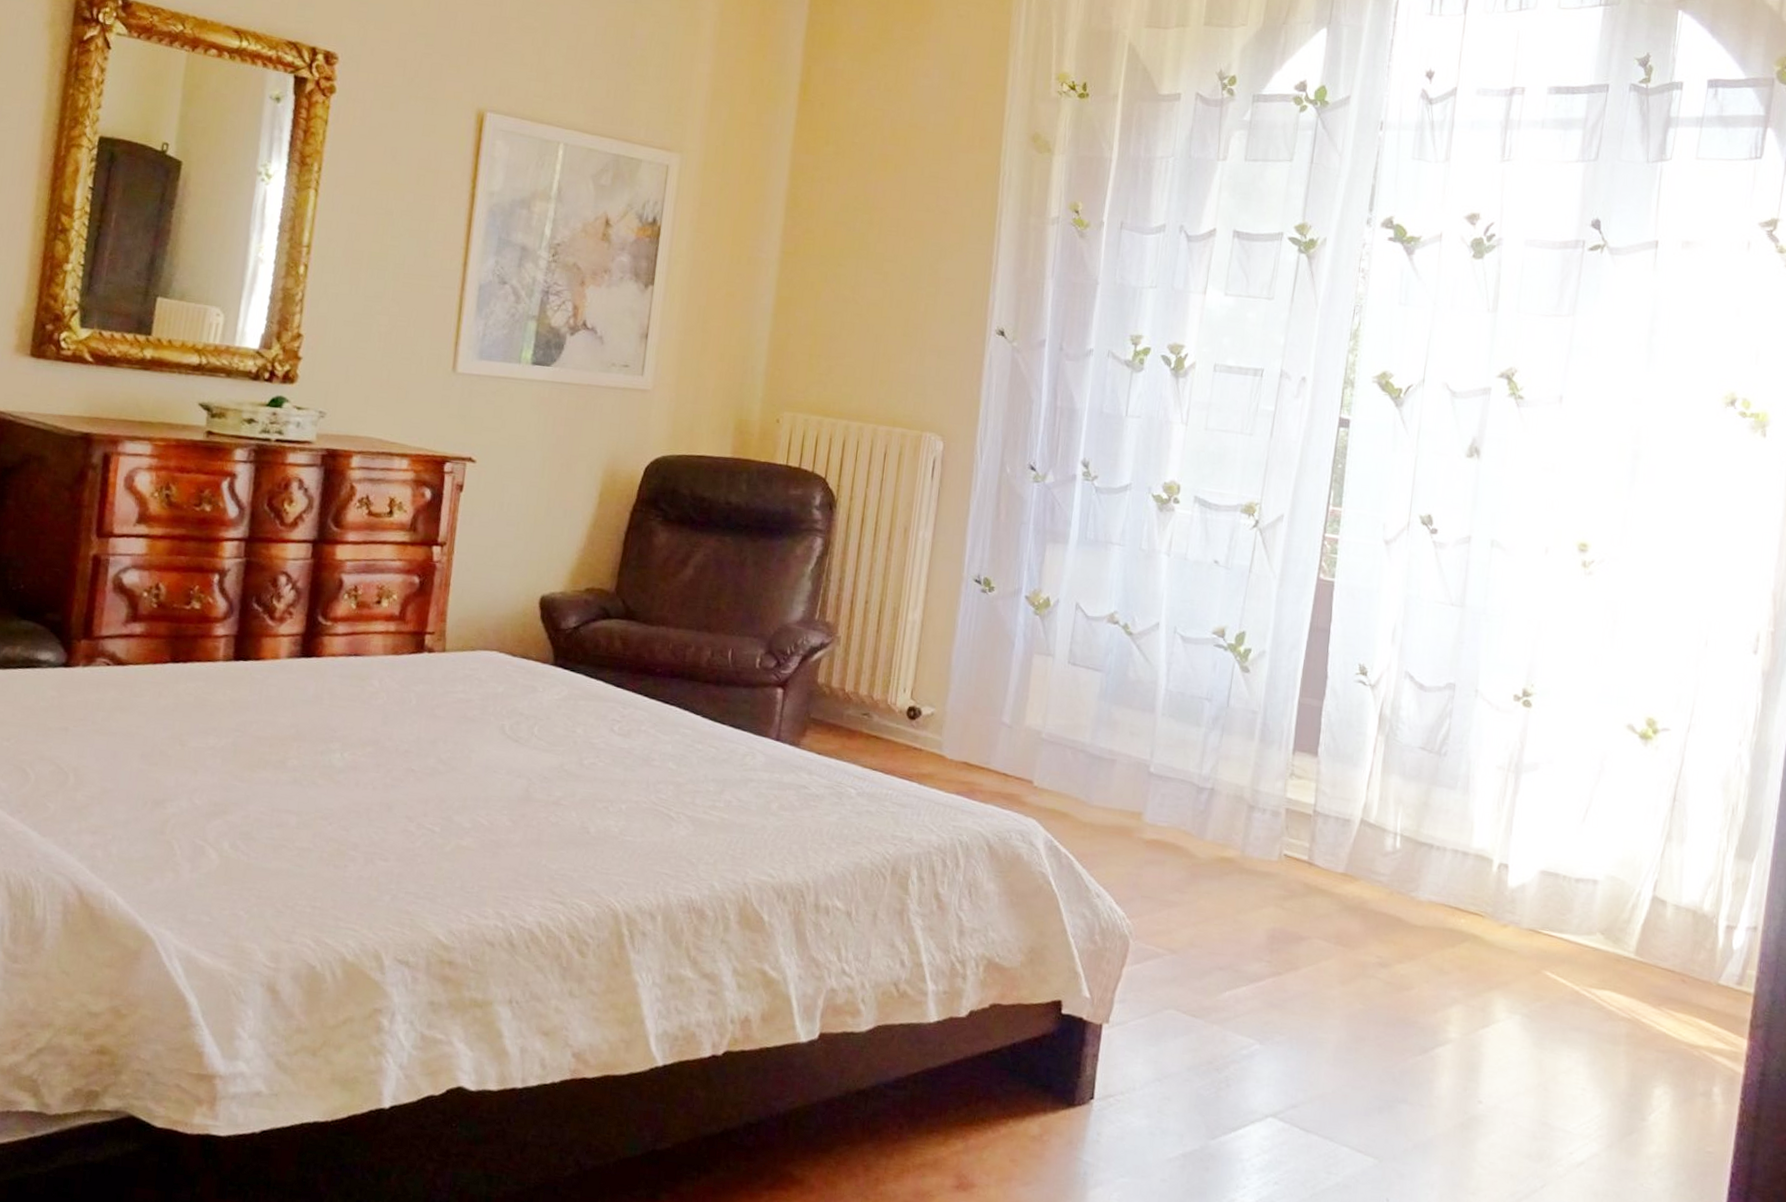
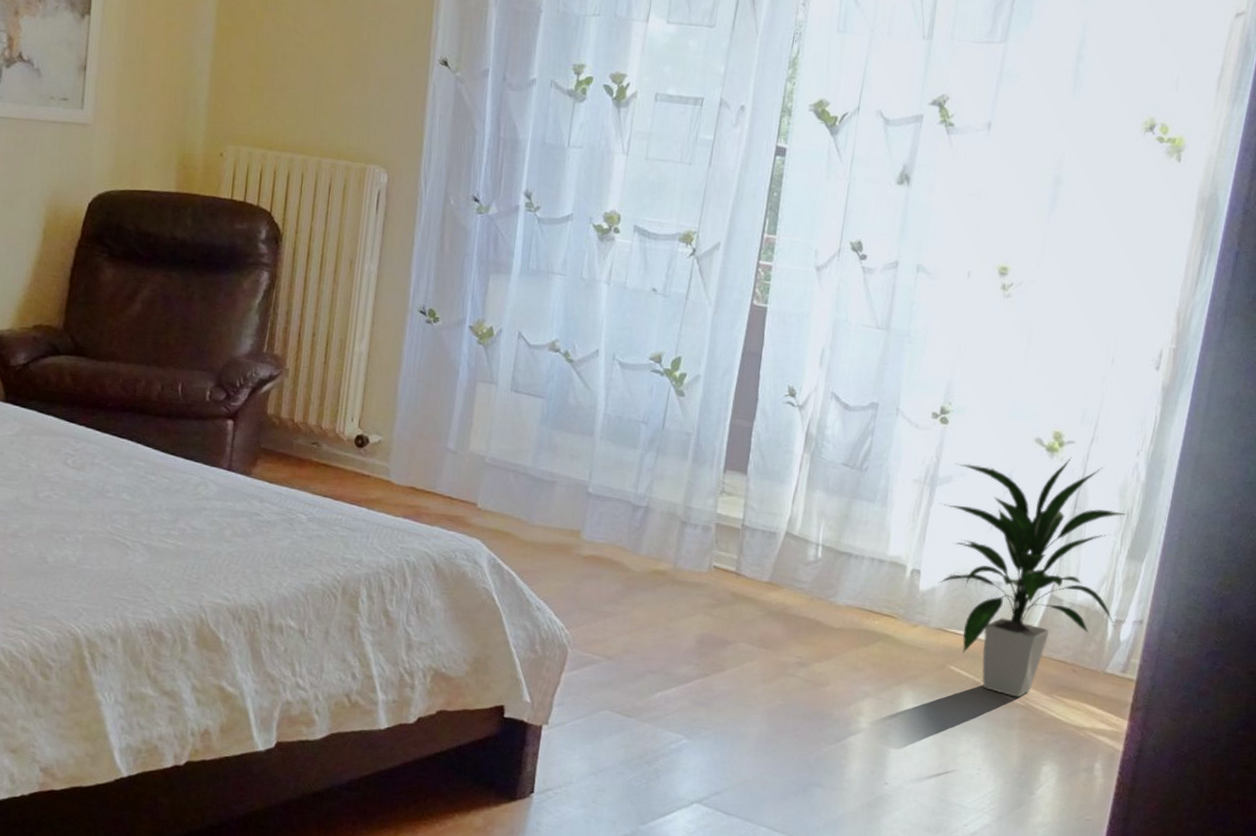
indoor plant: none [1527,745,1734,1010] -> present [938,457,1129,698]

